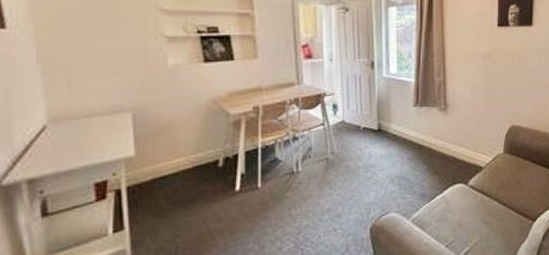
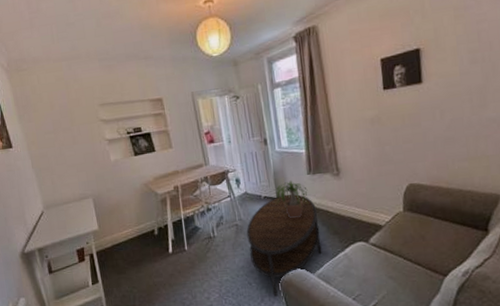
coffee table: none [338,127,420,245] -> present [246,194,322,297]
potted plant: none [377,111,415,155] -> present [275,180,311,219]

